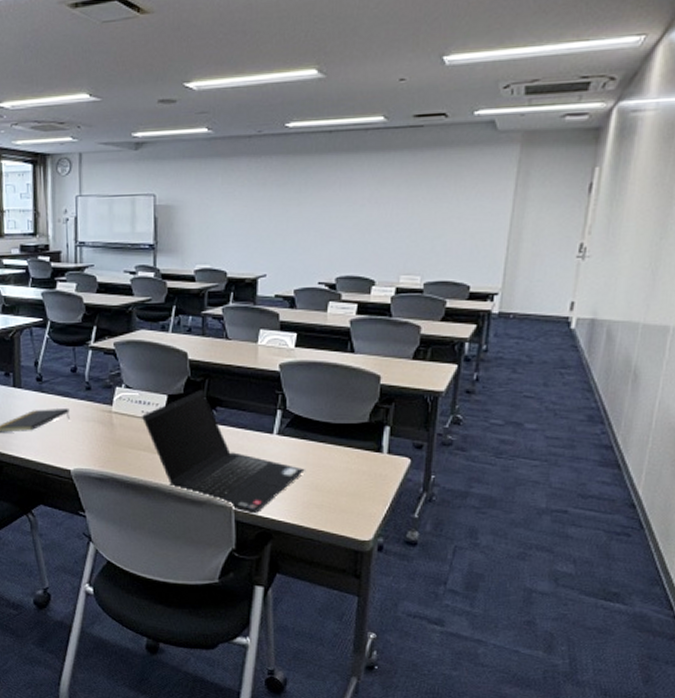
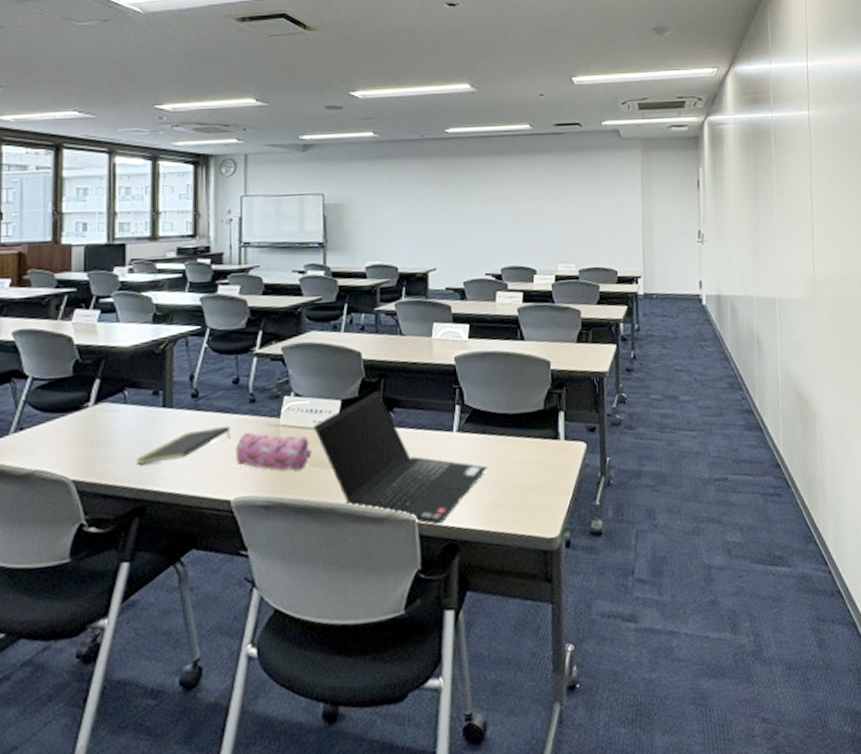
pencil case: none [74,415,140,452] -> present [236,432,312,471]

